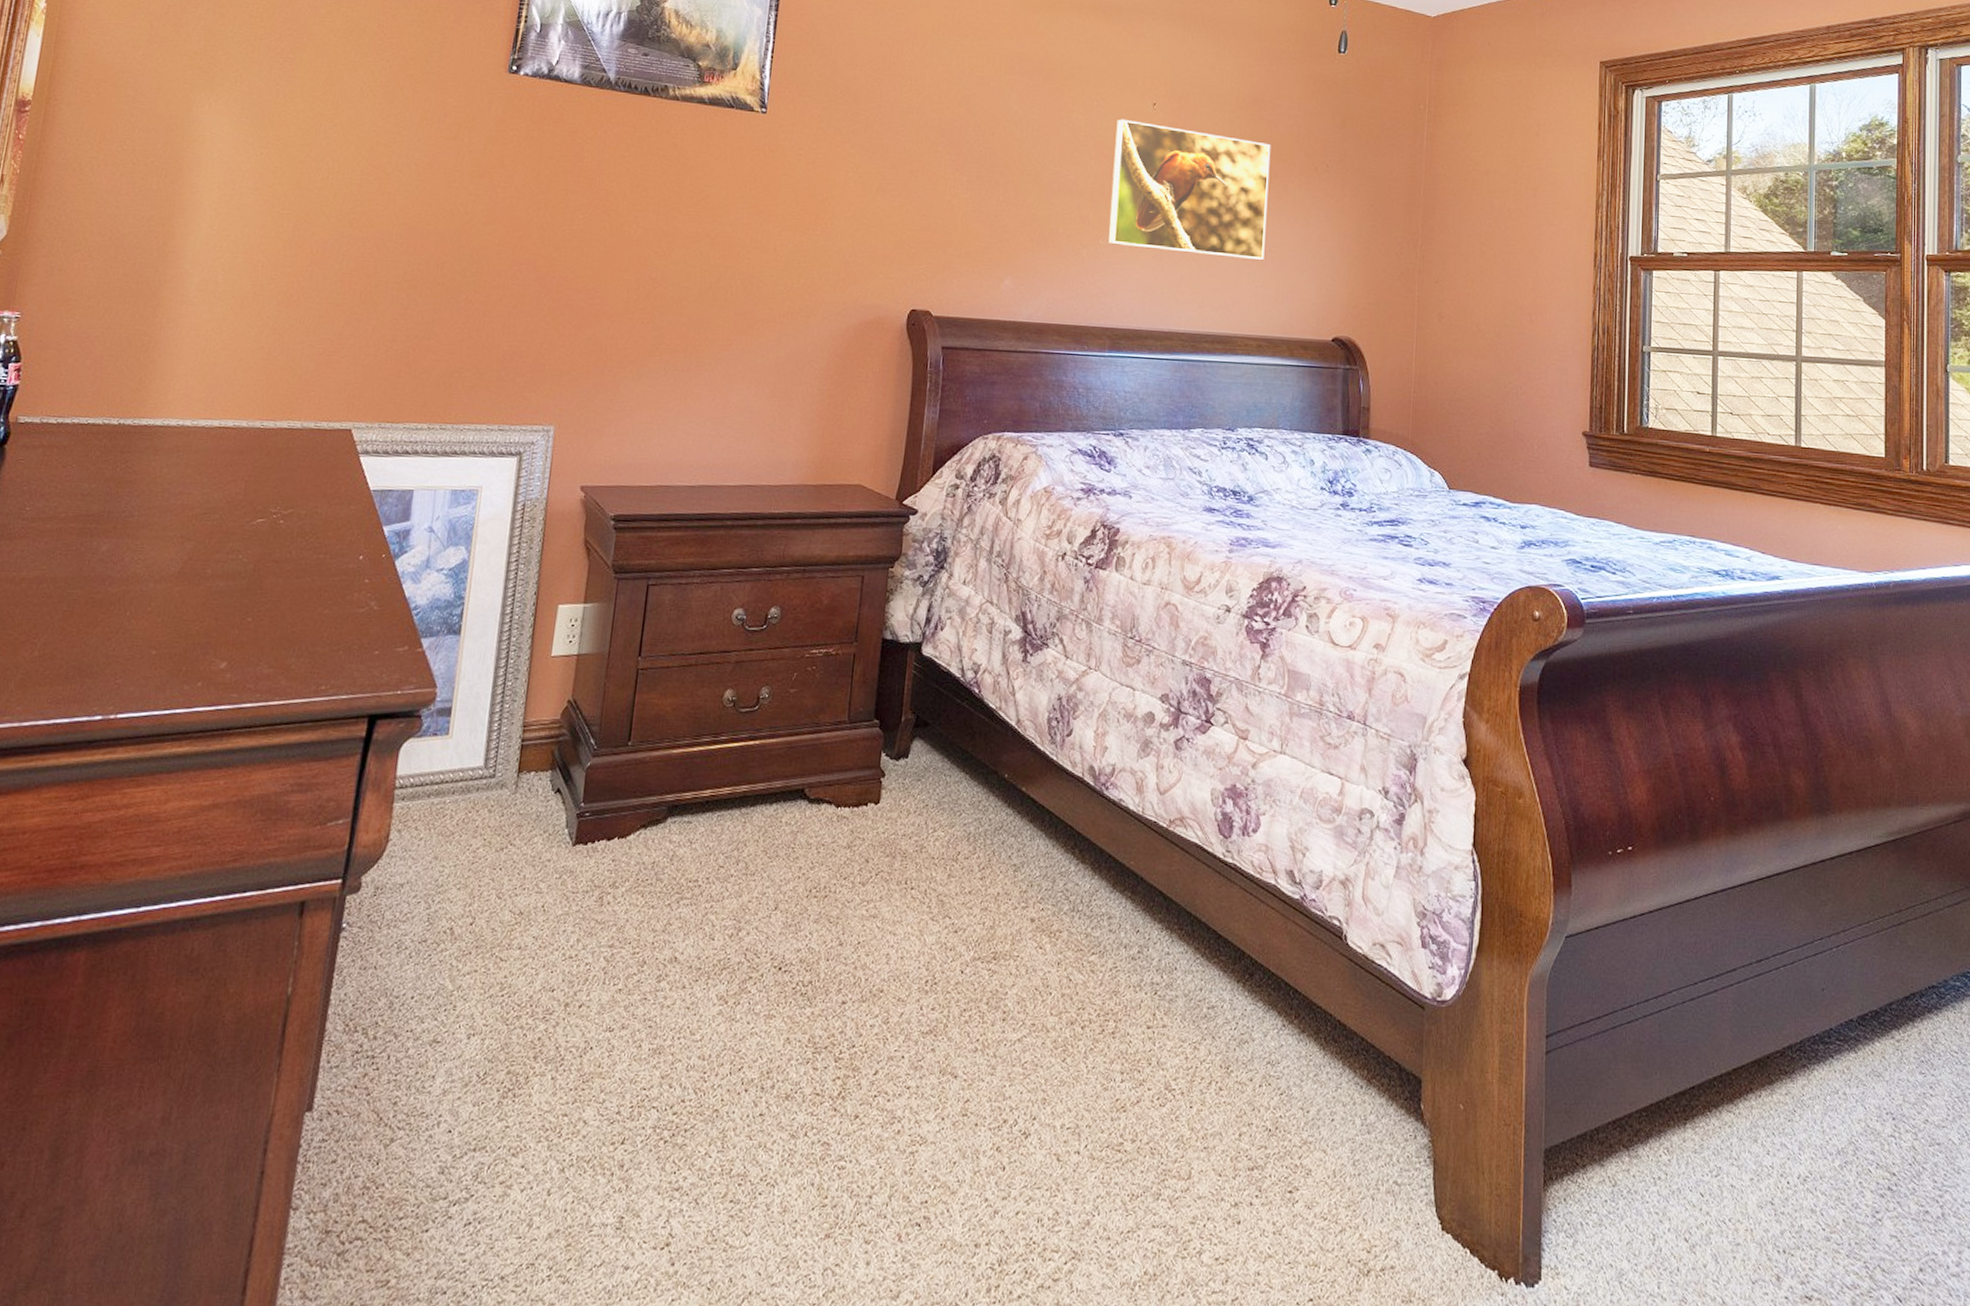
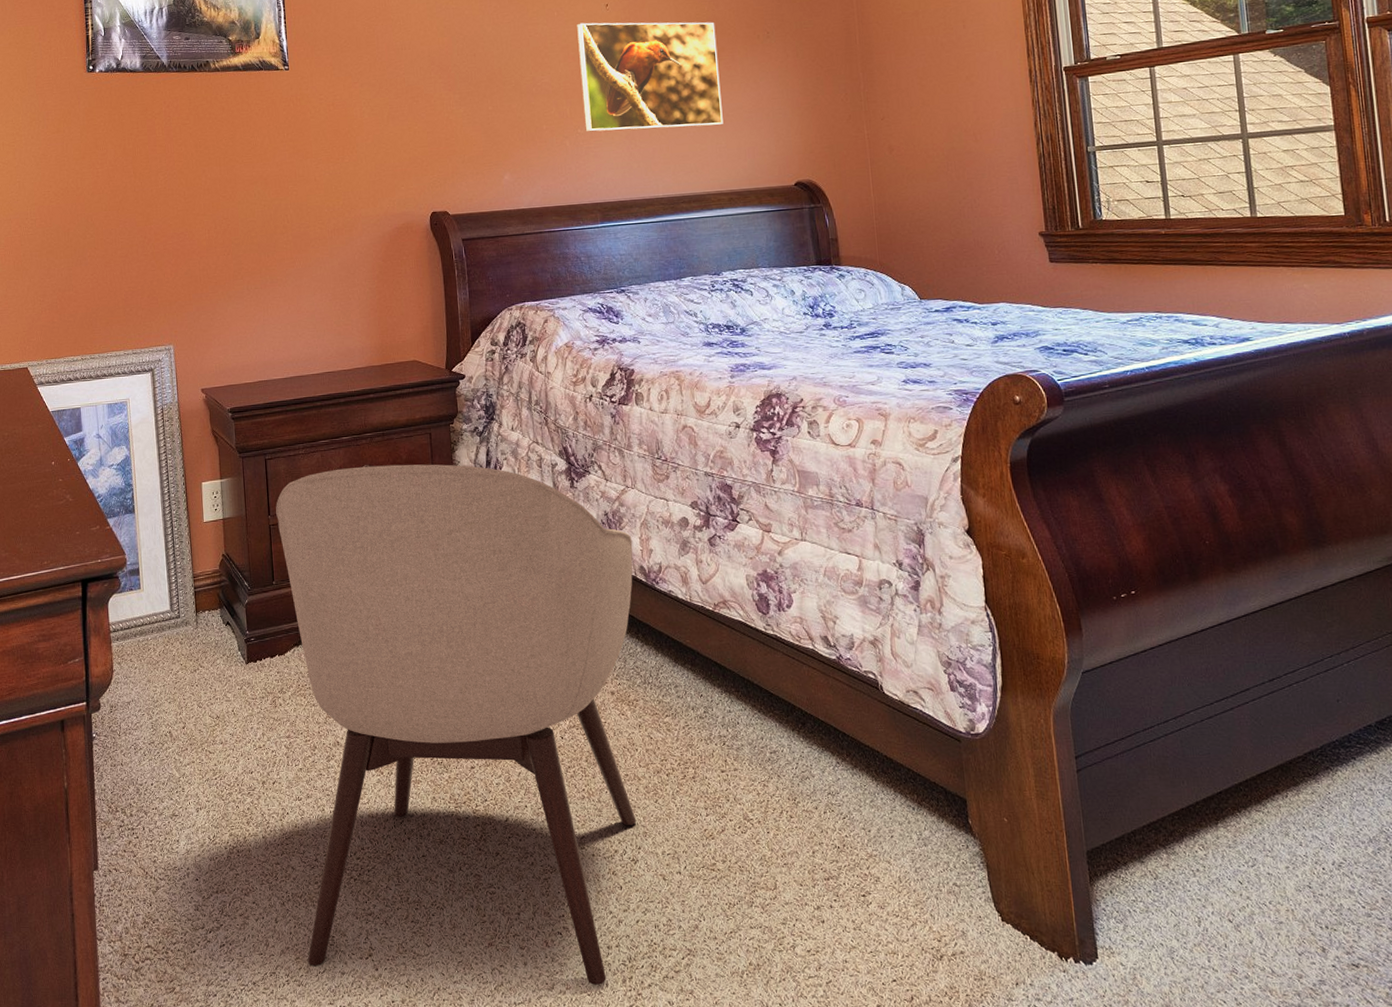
chair: none [581,607,1086,1294] -> present [276,464,637,985]

